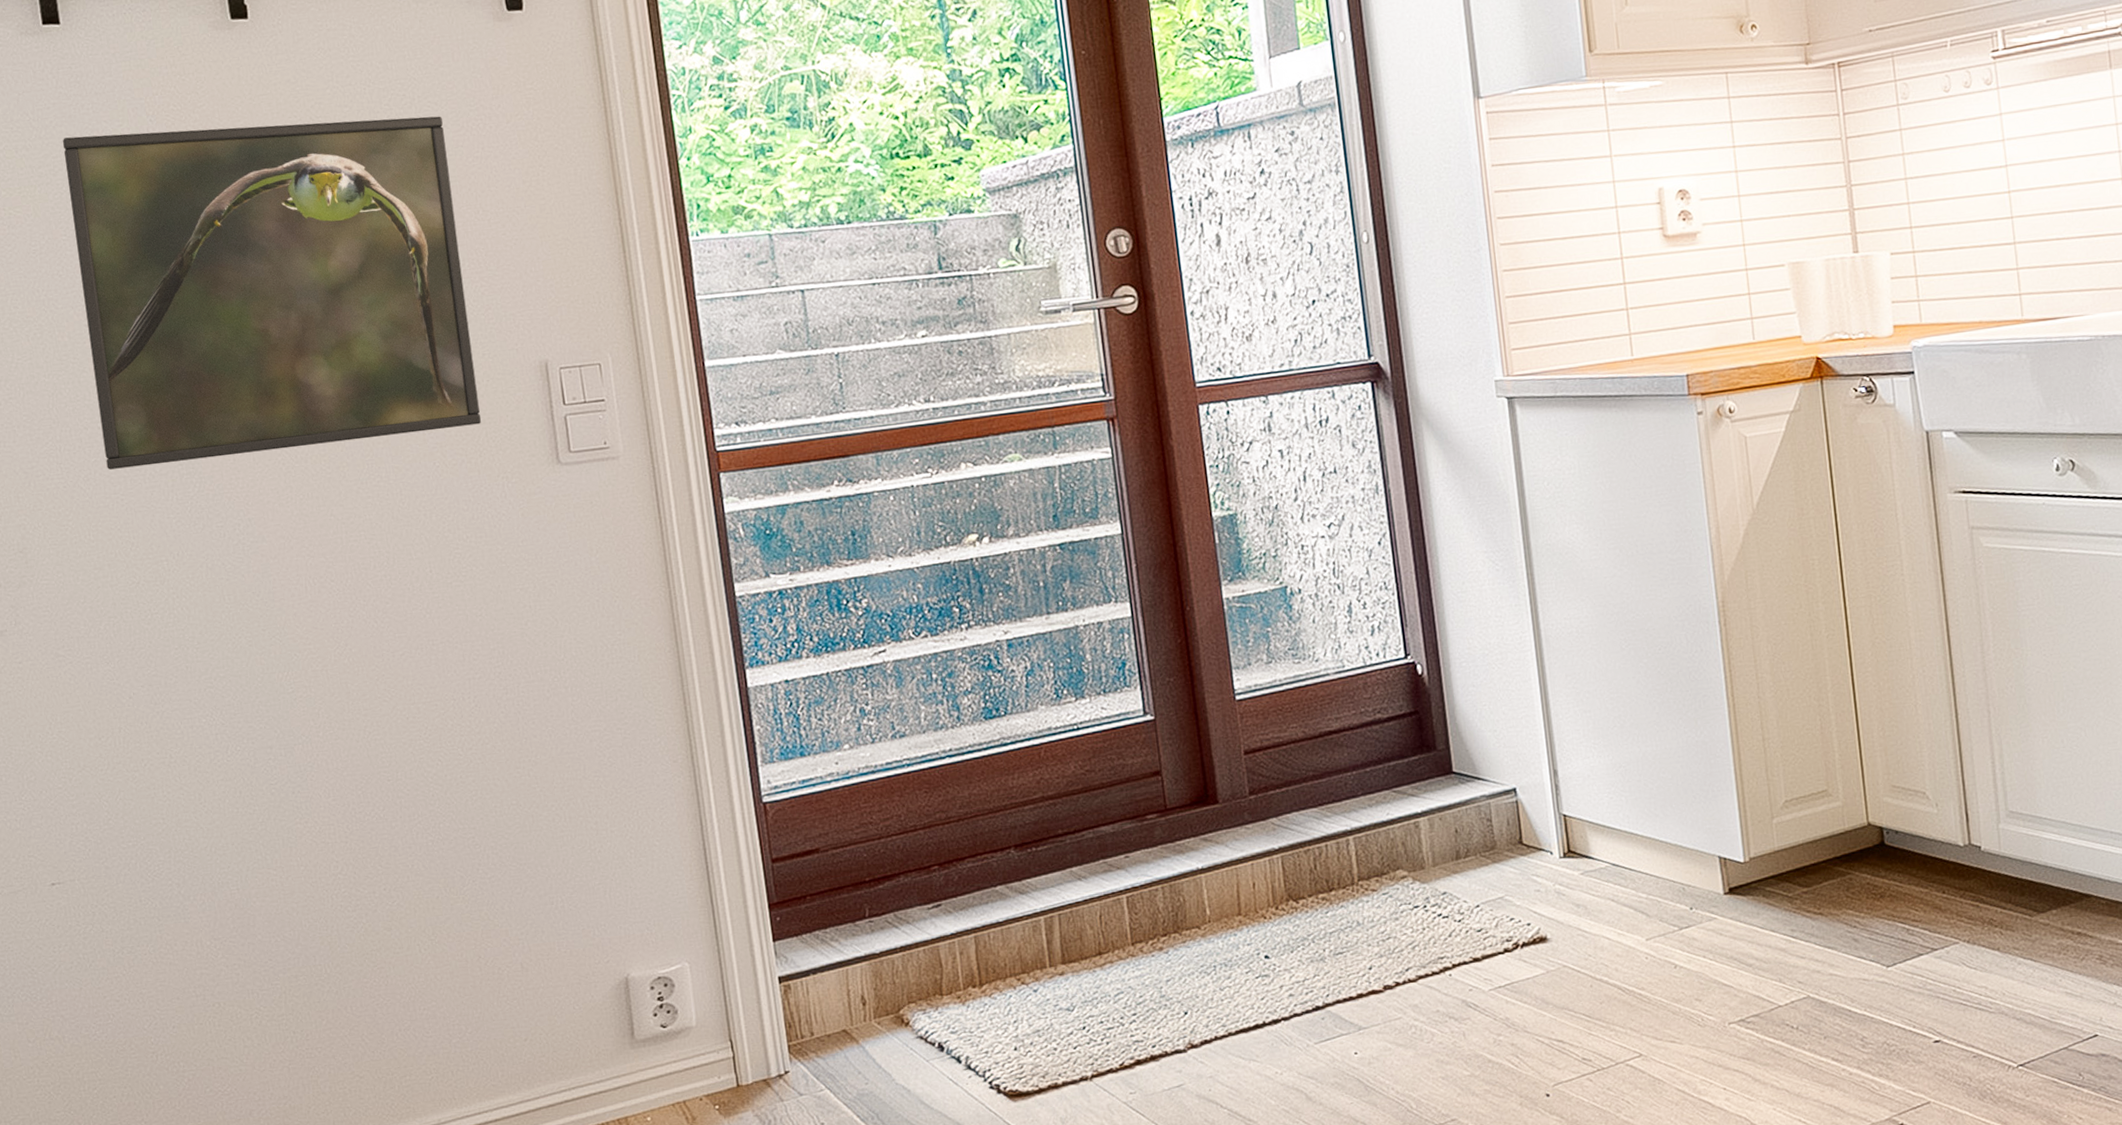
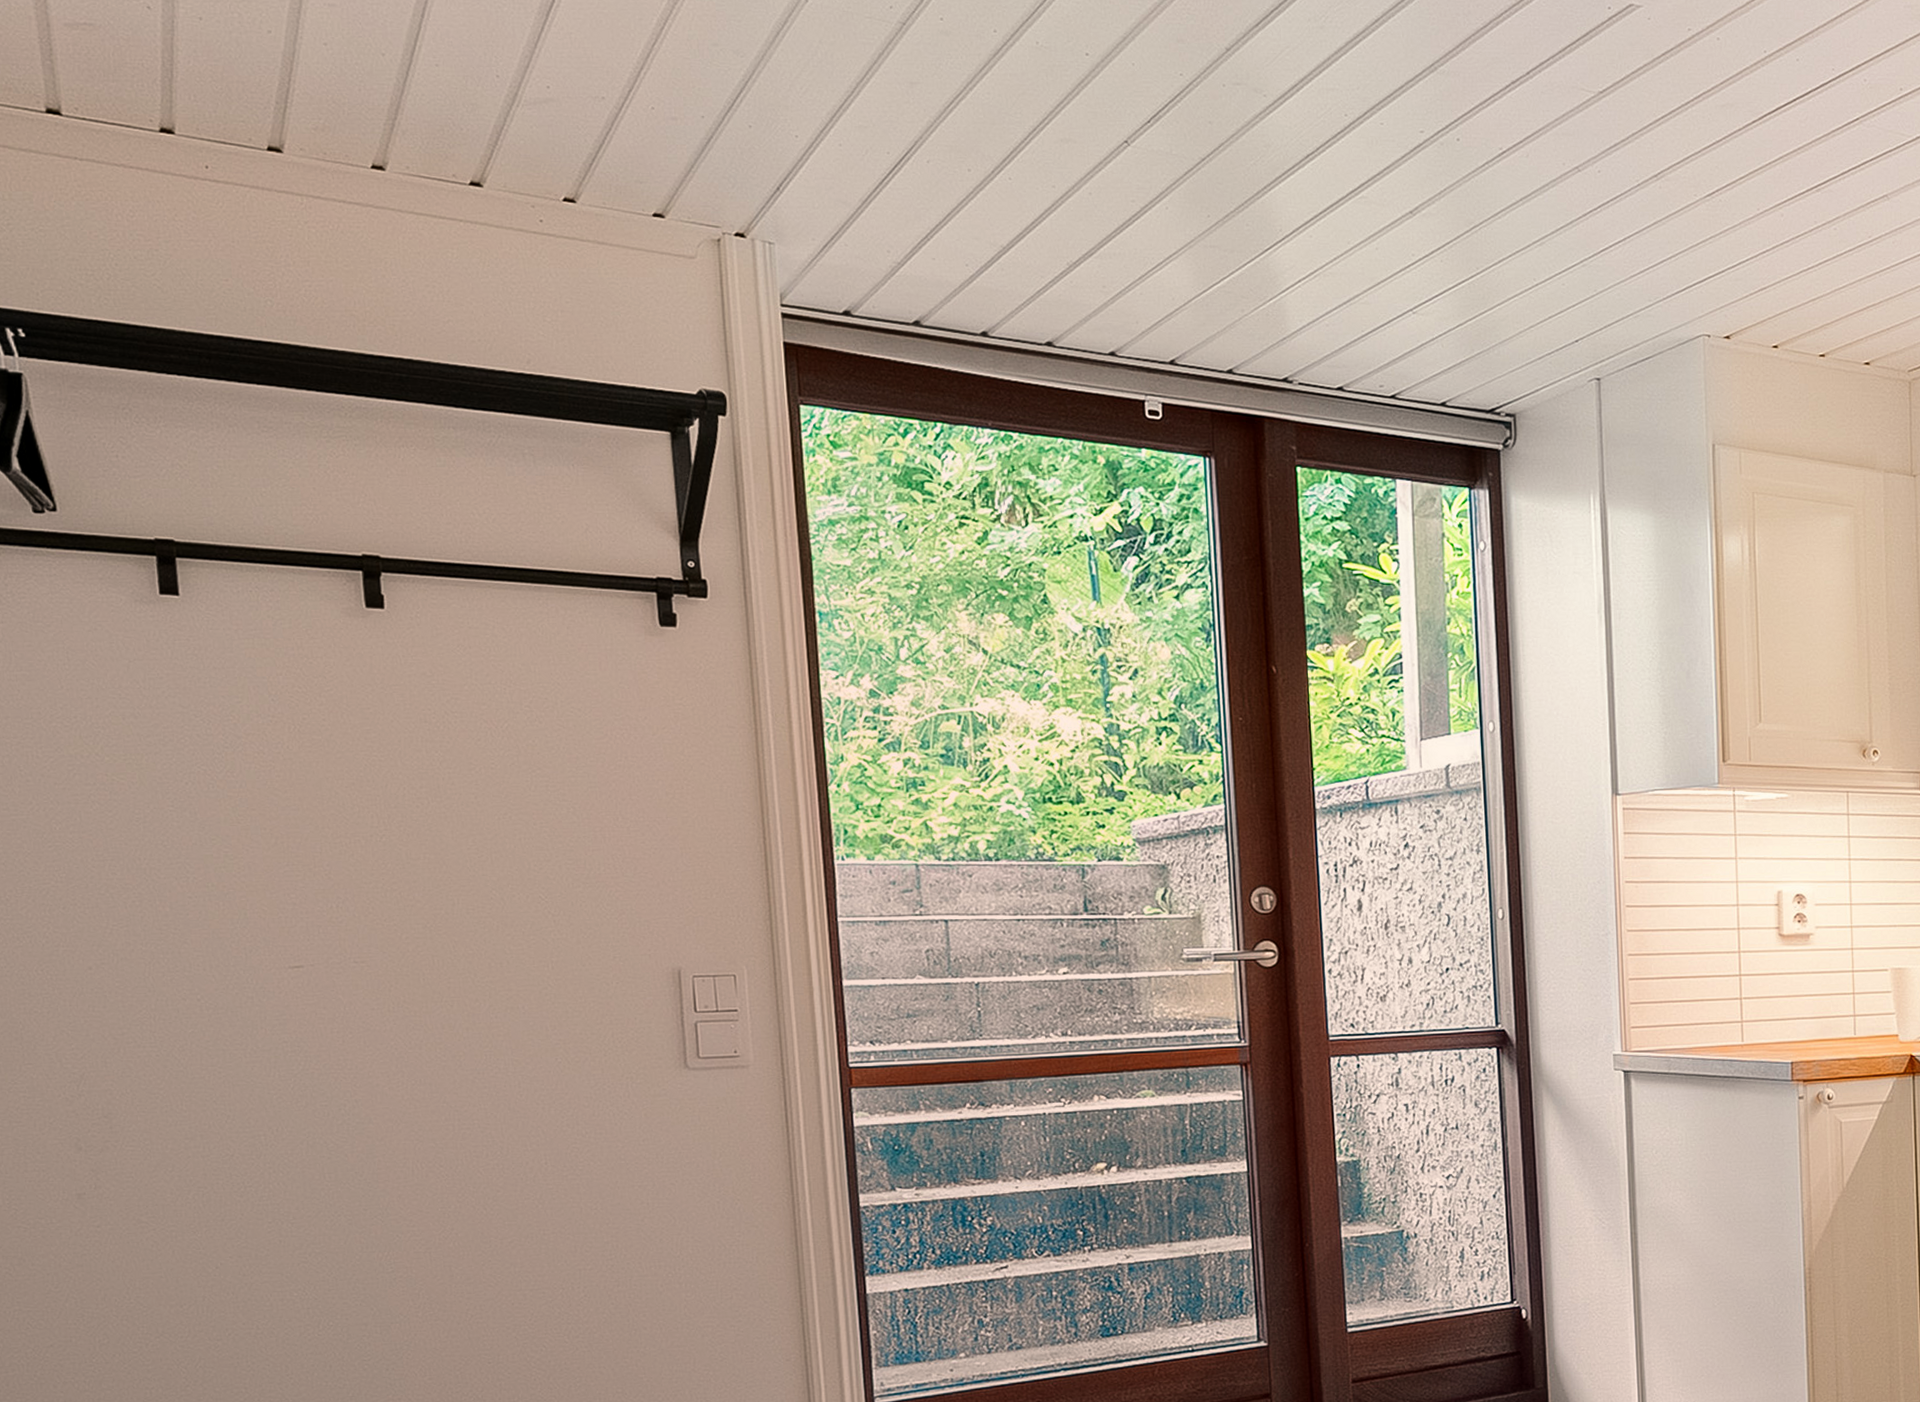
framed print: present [62,116,482,470] -> none [174,709,609,1042]

